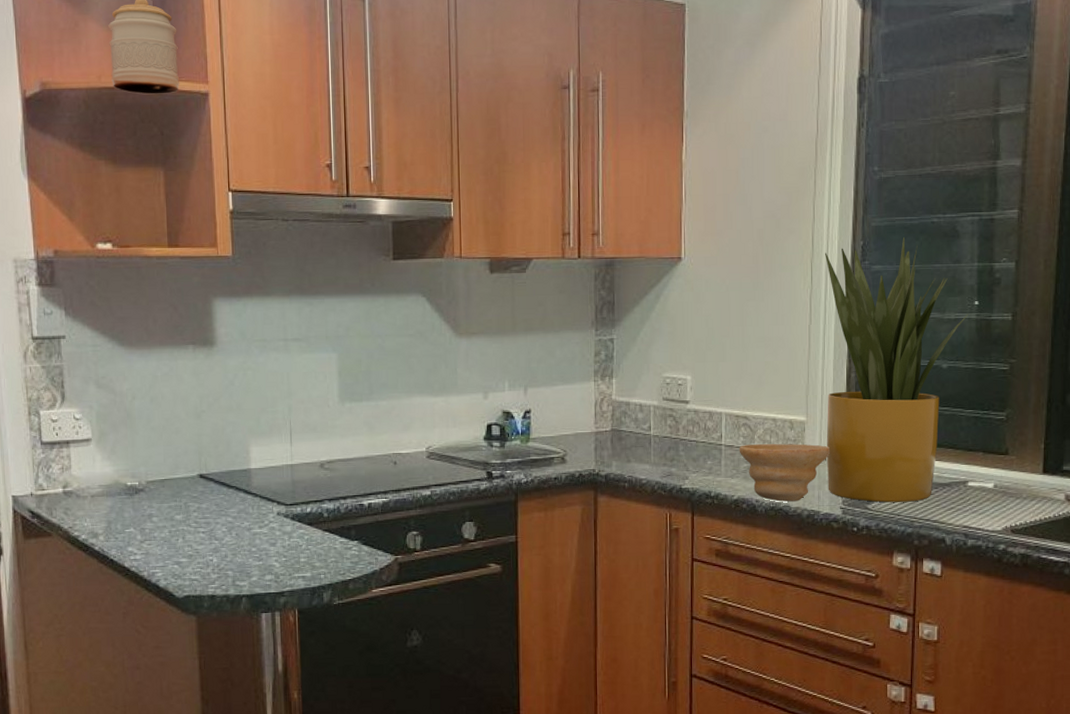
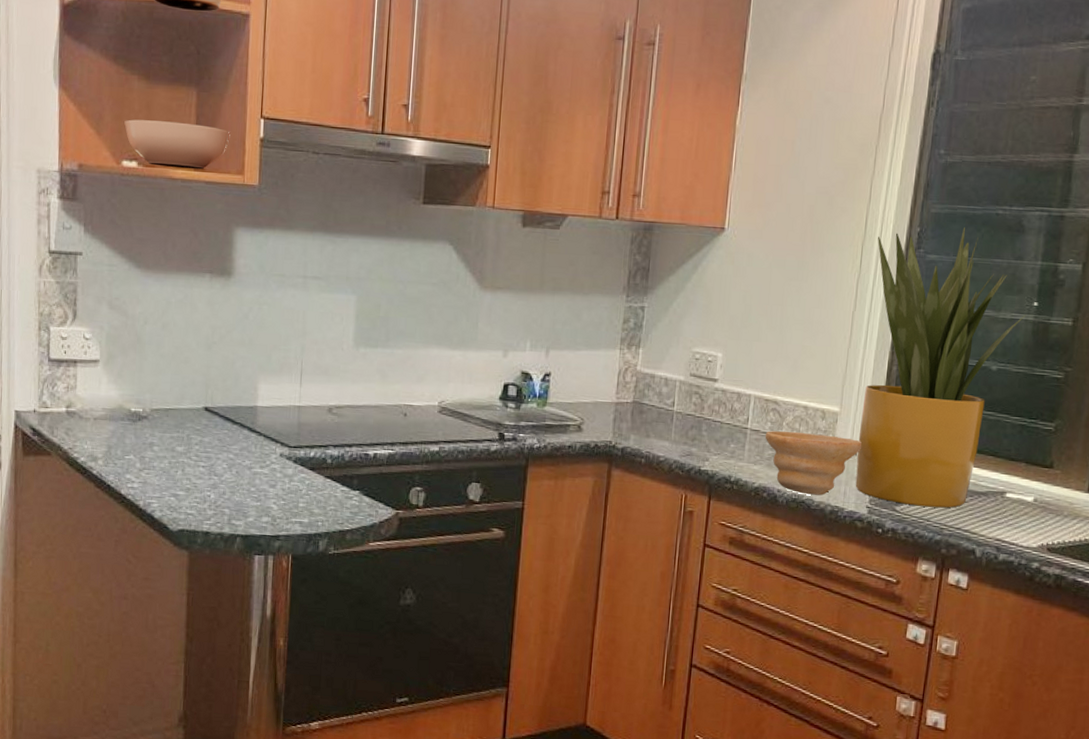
bowl: none [94,202,200,246] -> present [123,119,231,170]

